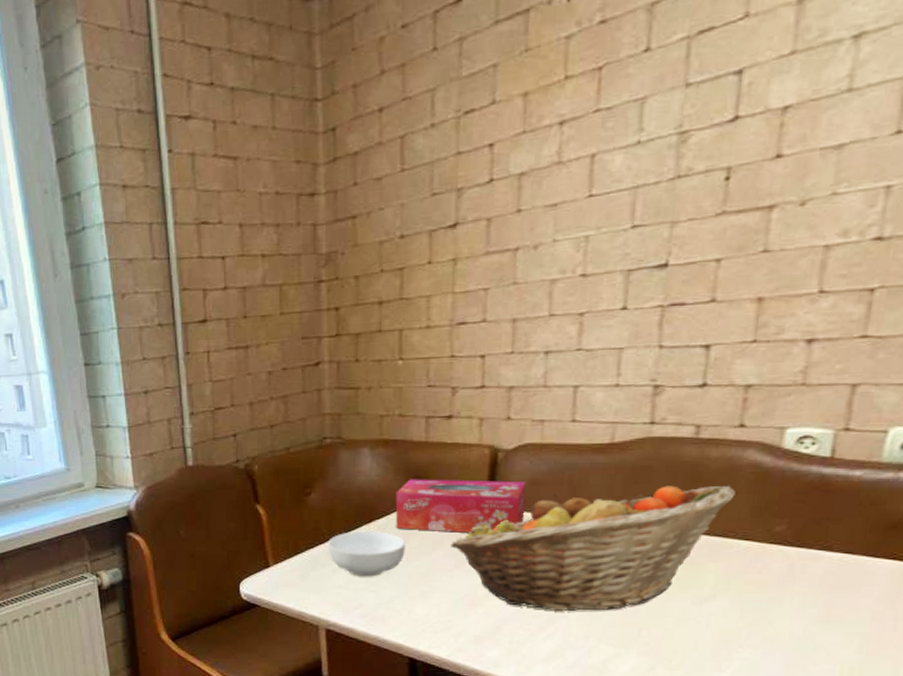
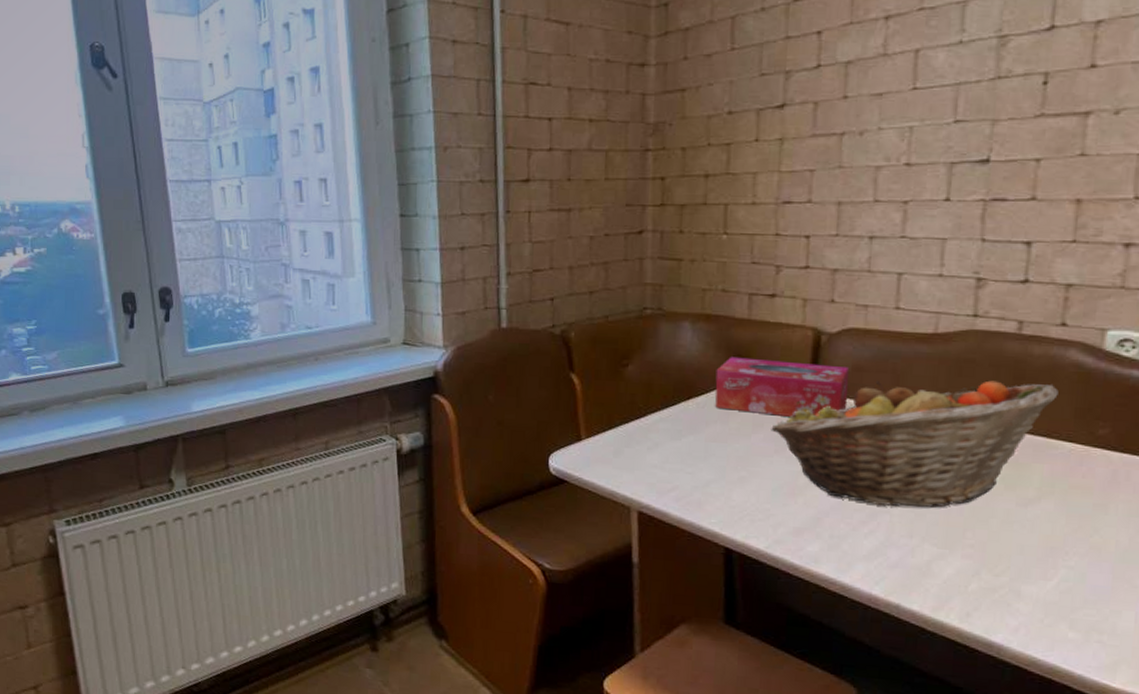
cereal bowl: present [327,531,405,577] -> none [642,408,725,457]

